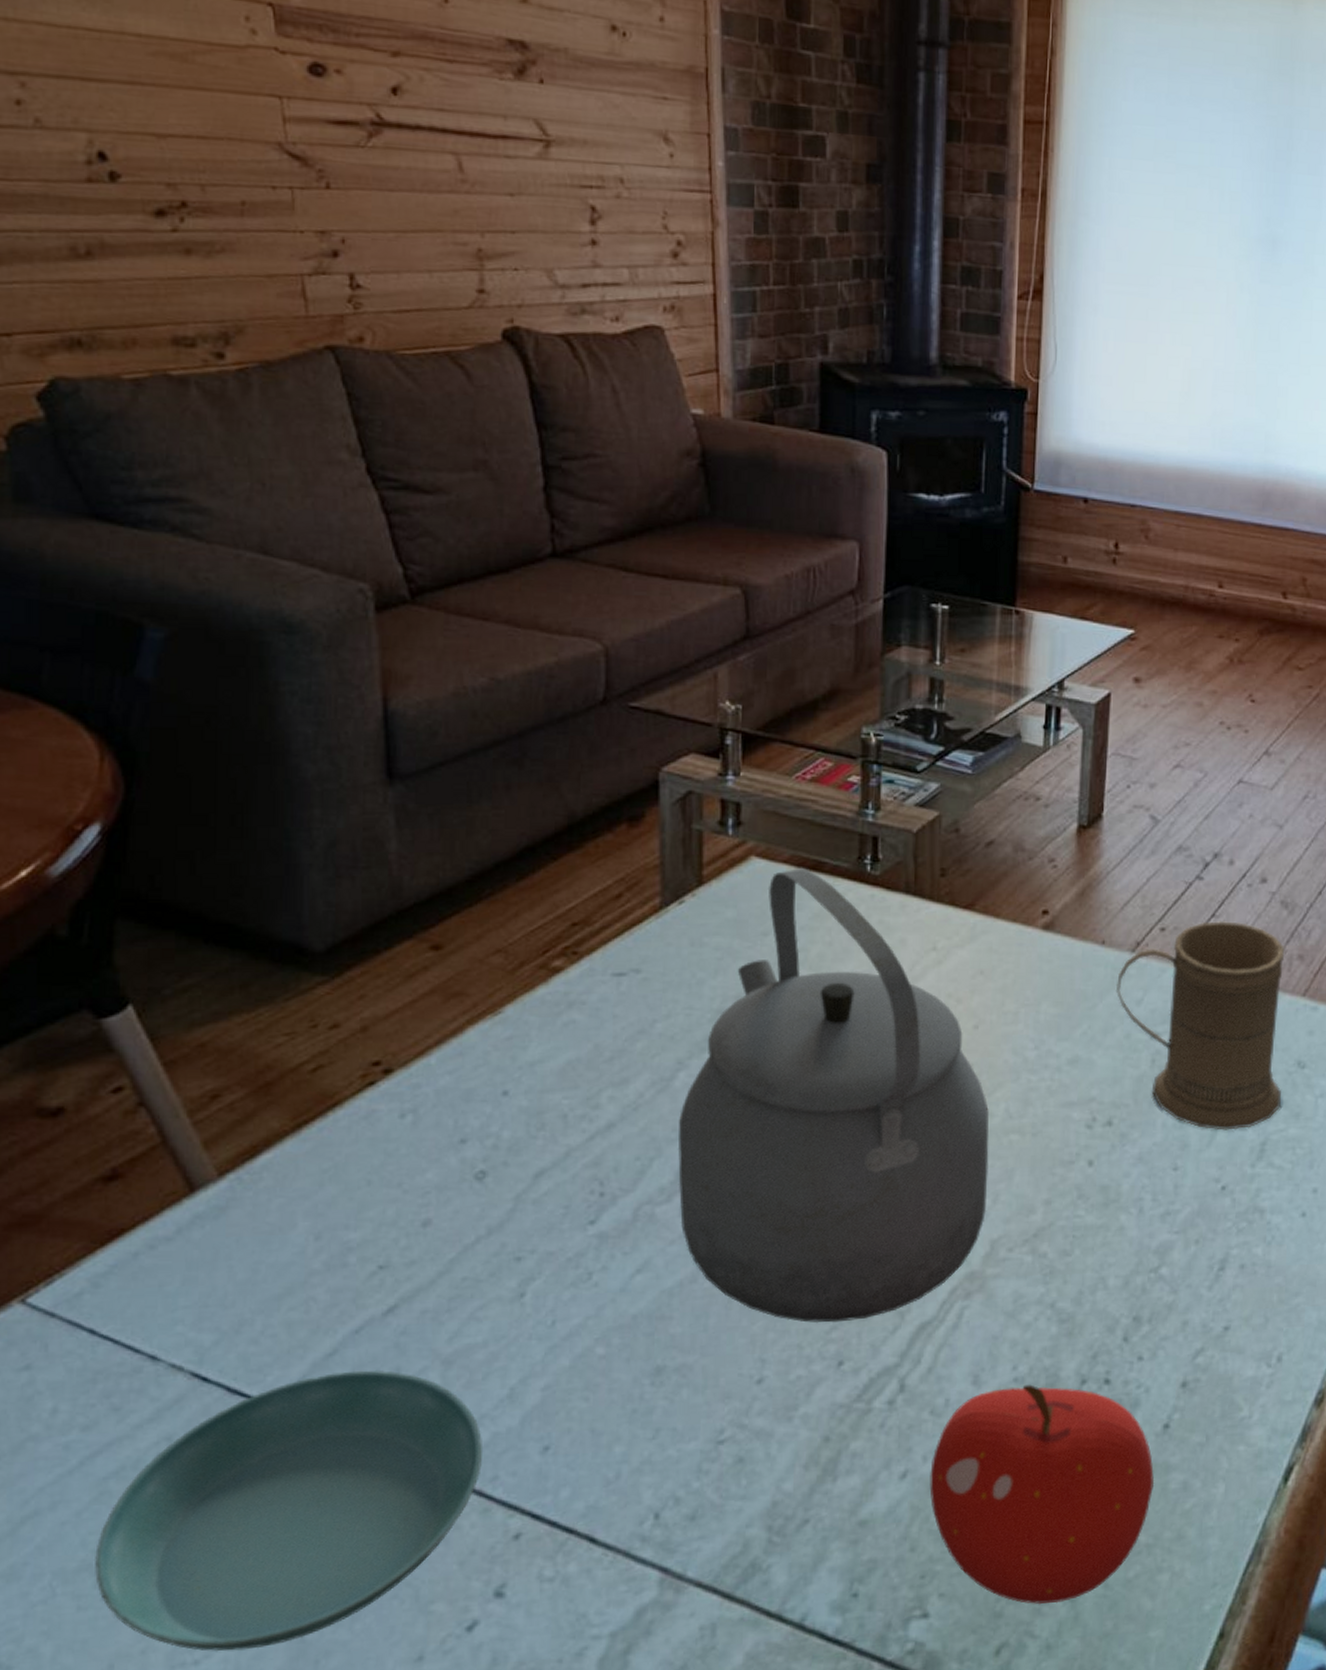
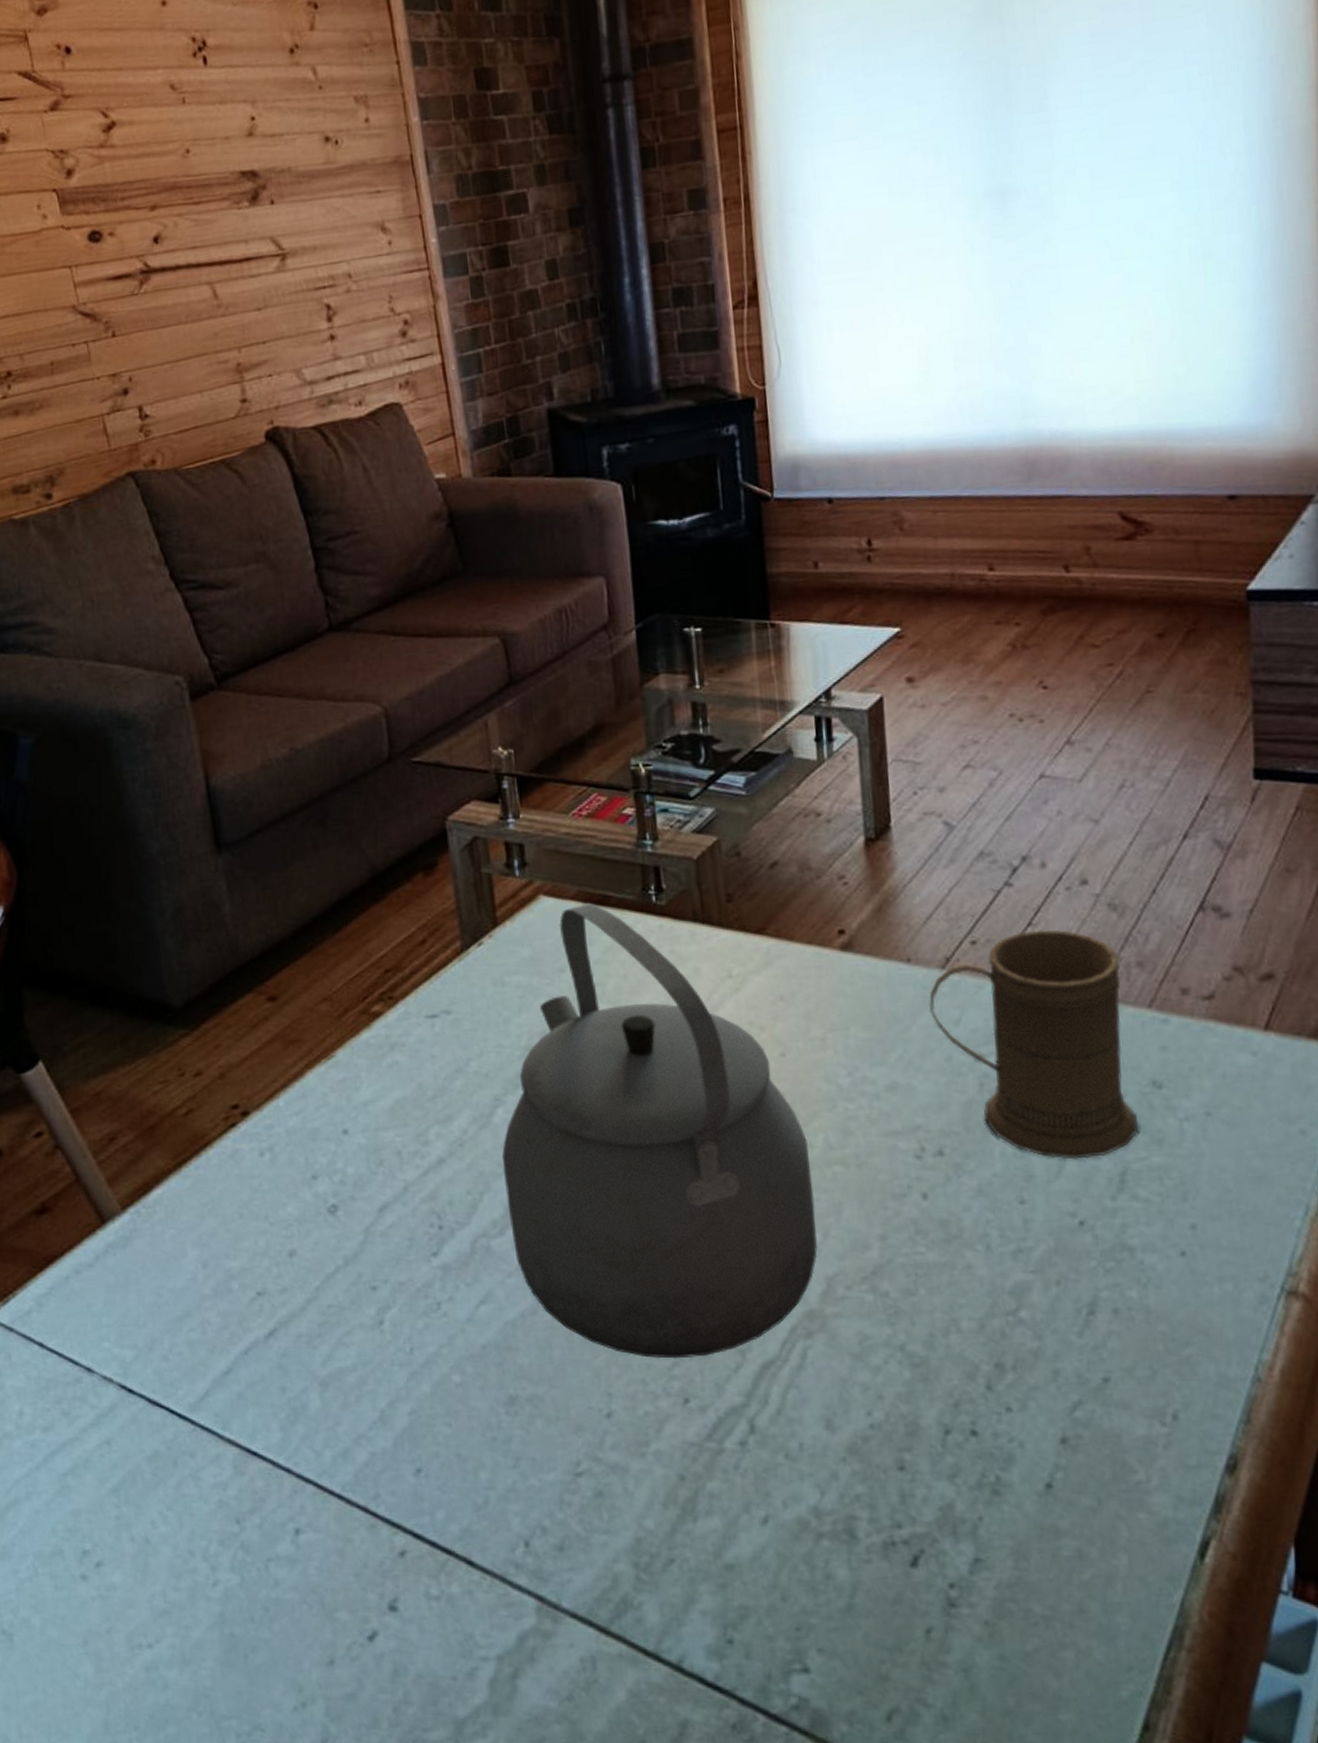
saucer: present [95,1369,482,1651] -> none [63,1388,364,1639]
fruit: present [929,1384,1155,1605] -> none [792,1432,1044,1672]

